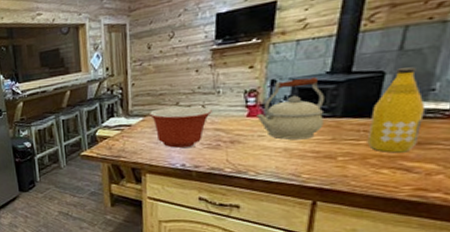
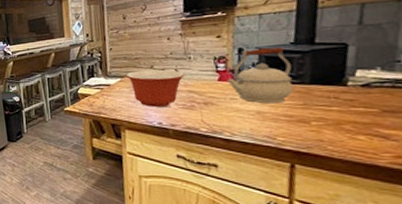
bottle: present [367,67,426,153] -> none [338,40,394,120]

